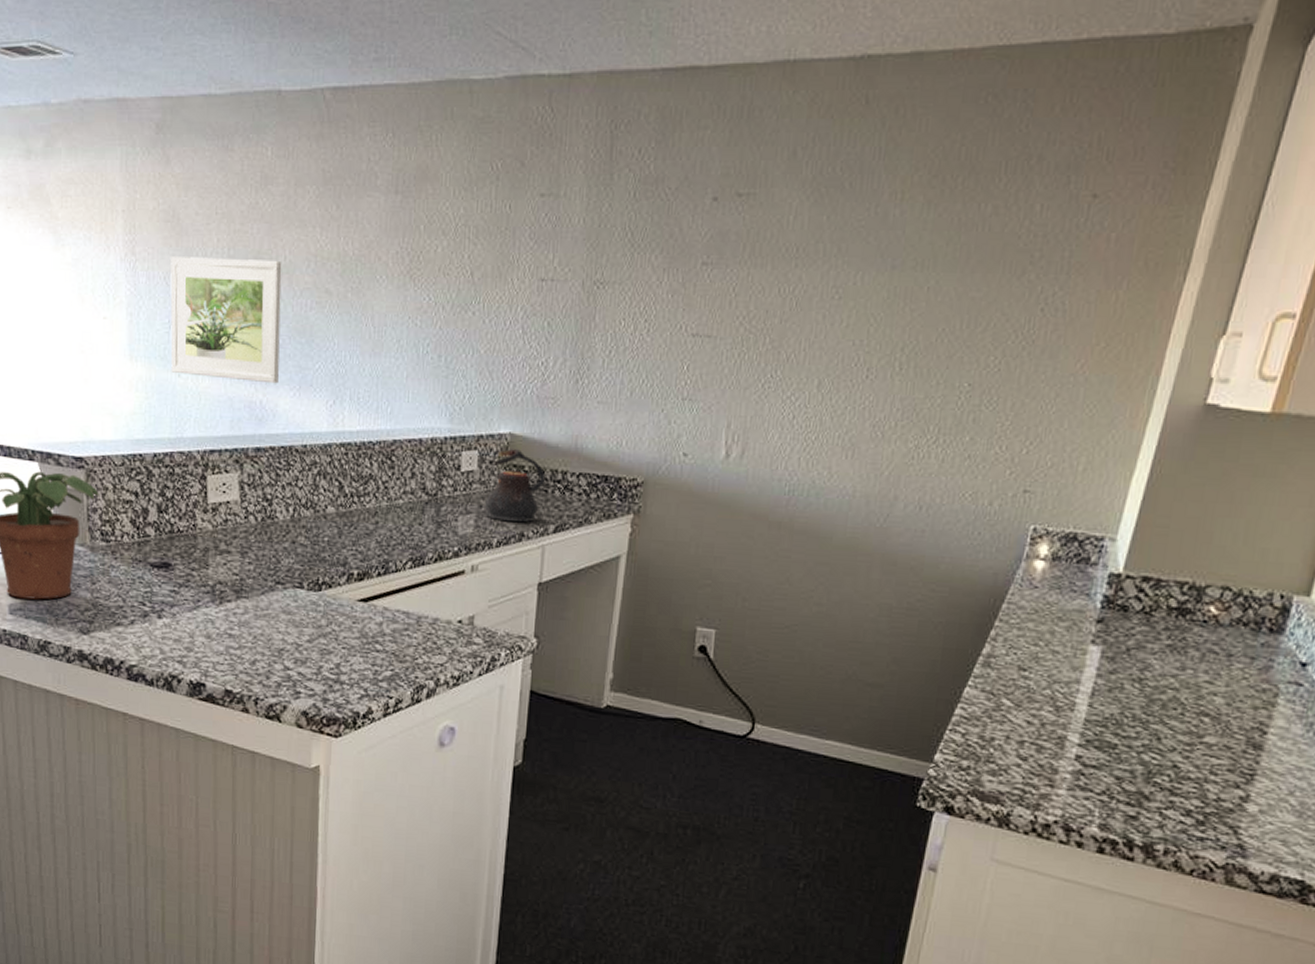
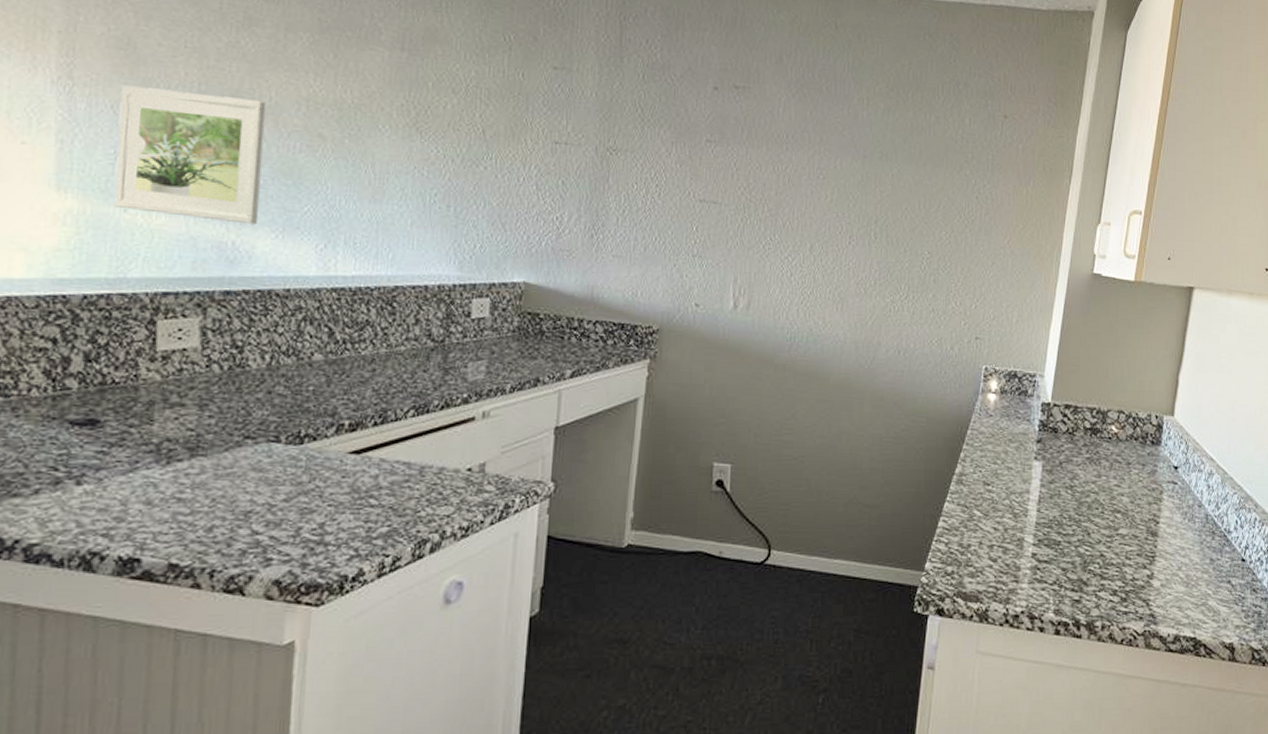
teapot: present [485,449,546,523] -> none [497,297,562,369]

